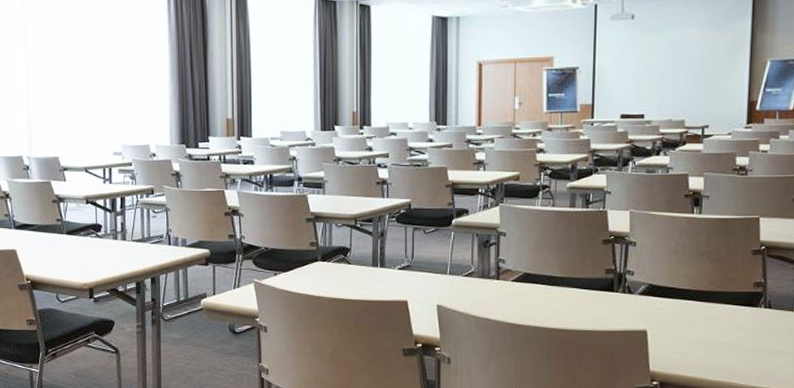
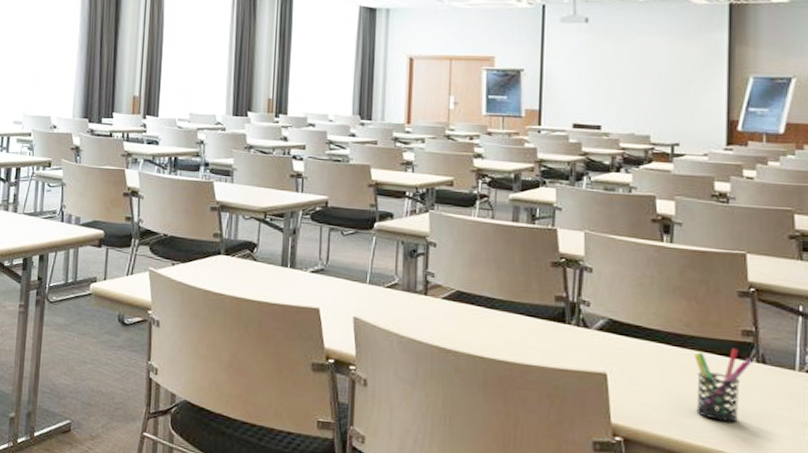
pen holder: none [716,298,761,359] -> present [694,348,753,422]

